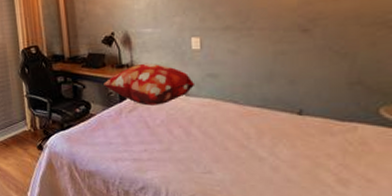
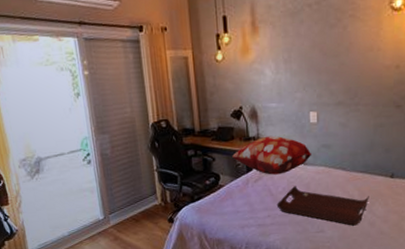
serving tray: none [154,119,270,169] -> present [276,186,369,226]

